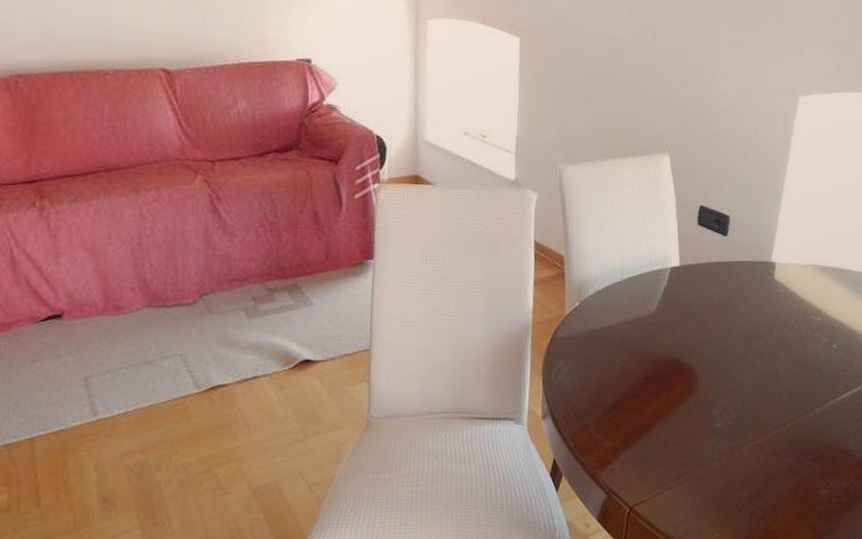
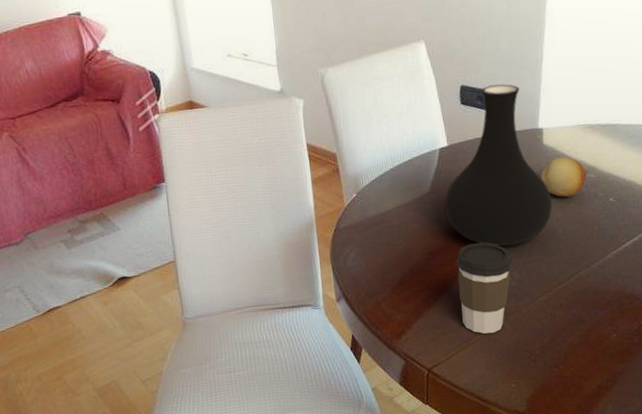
vase: none [668,210,777,381] -> present [444,83,553,247]
coffee cup: none [673,374,731,475] -> present [456,242,513,334]
fruit: none [768,295,814,338] -> present [541,157,587,198]

